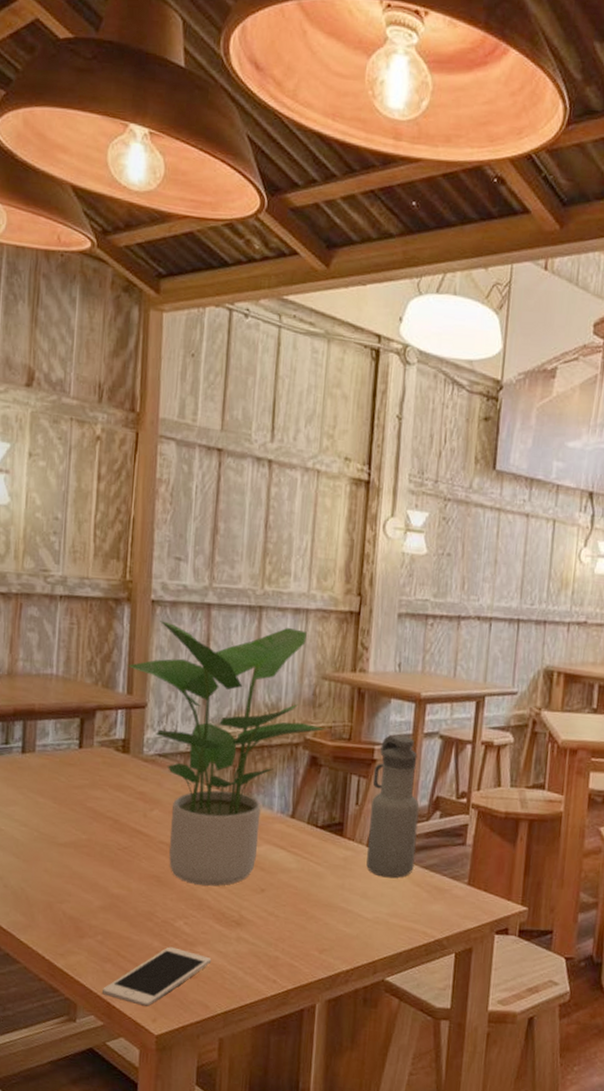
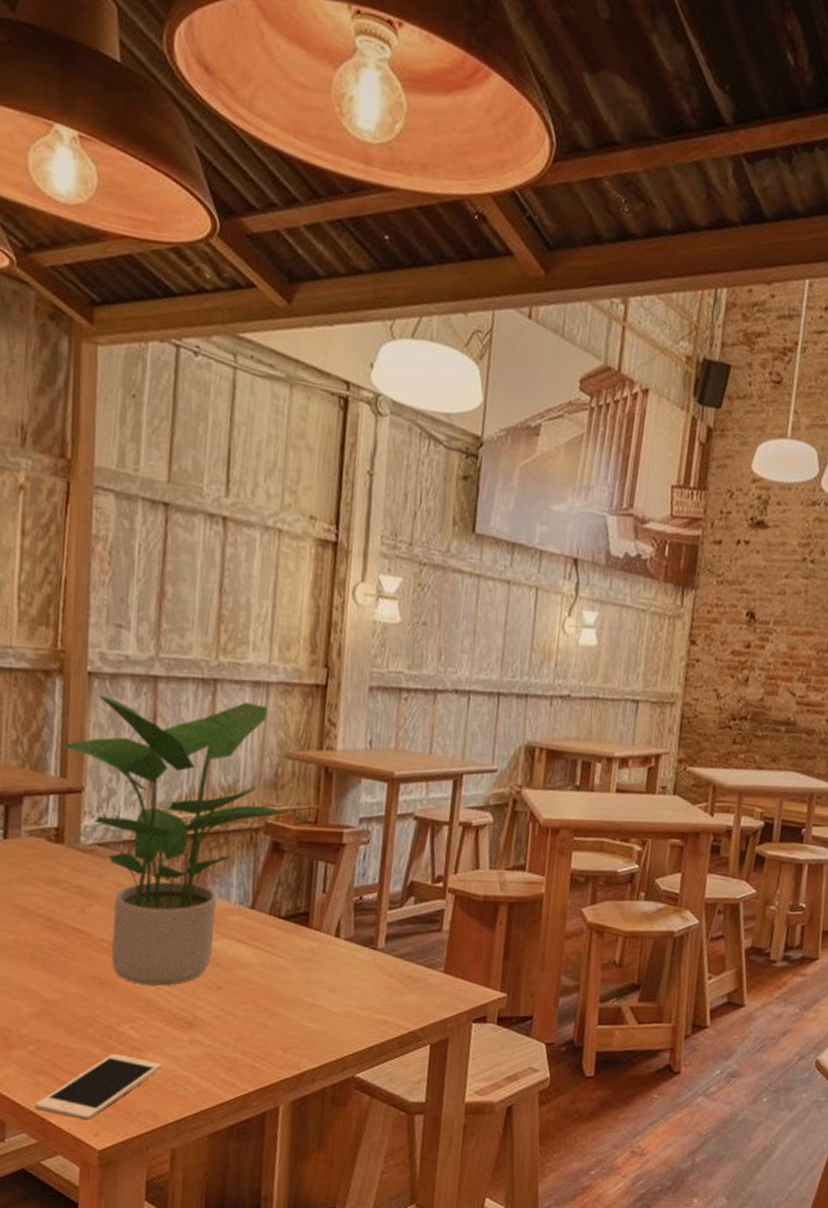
water bottle: present [366,735,420,878] -> none [334,817,392,969]

